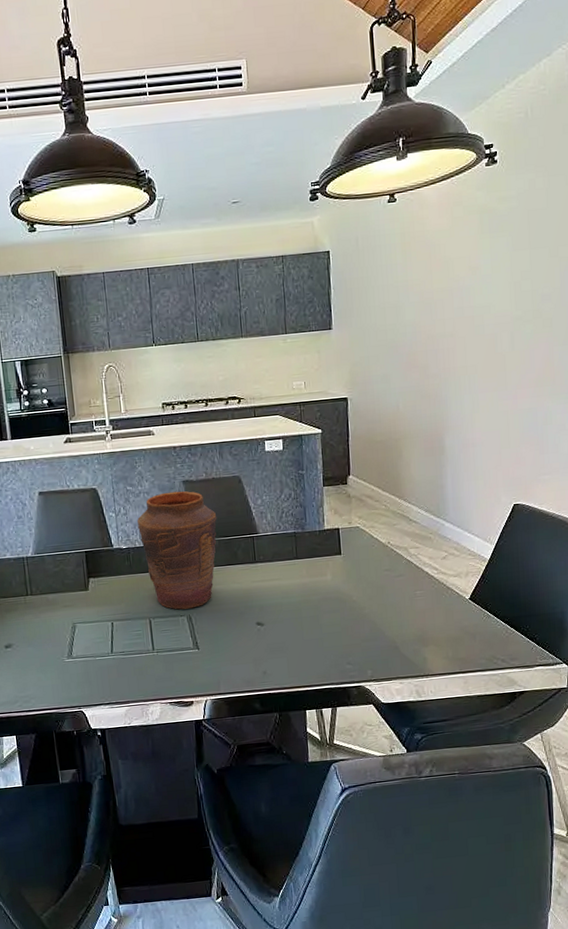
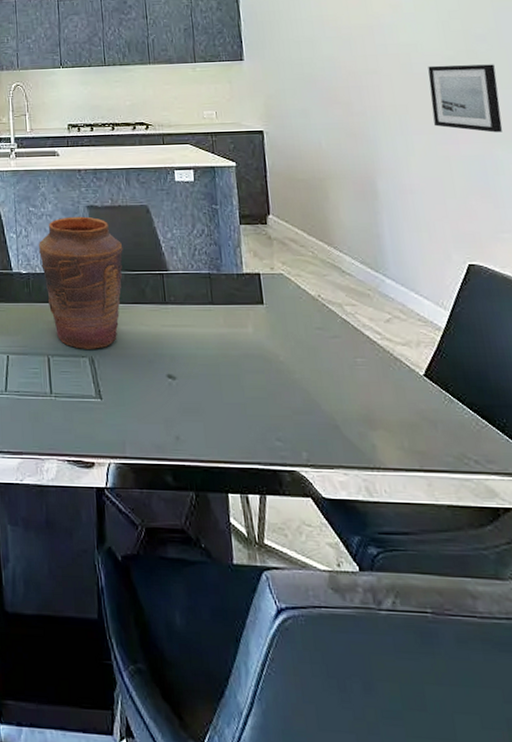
wall art: none [497,322,556,387] -> present [428,64,503,133]

